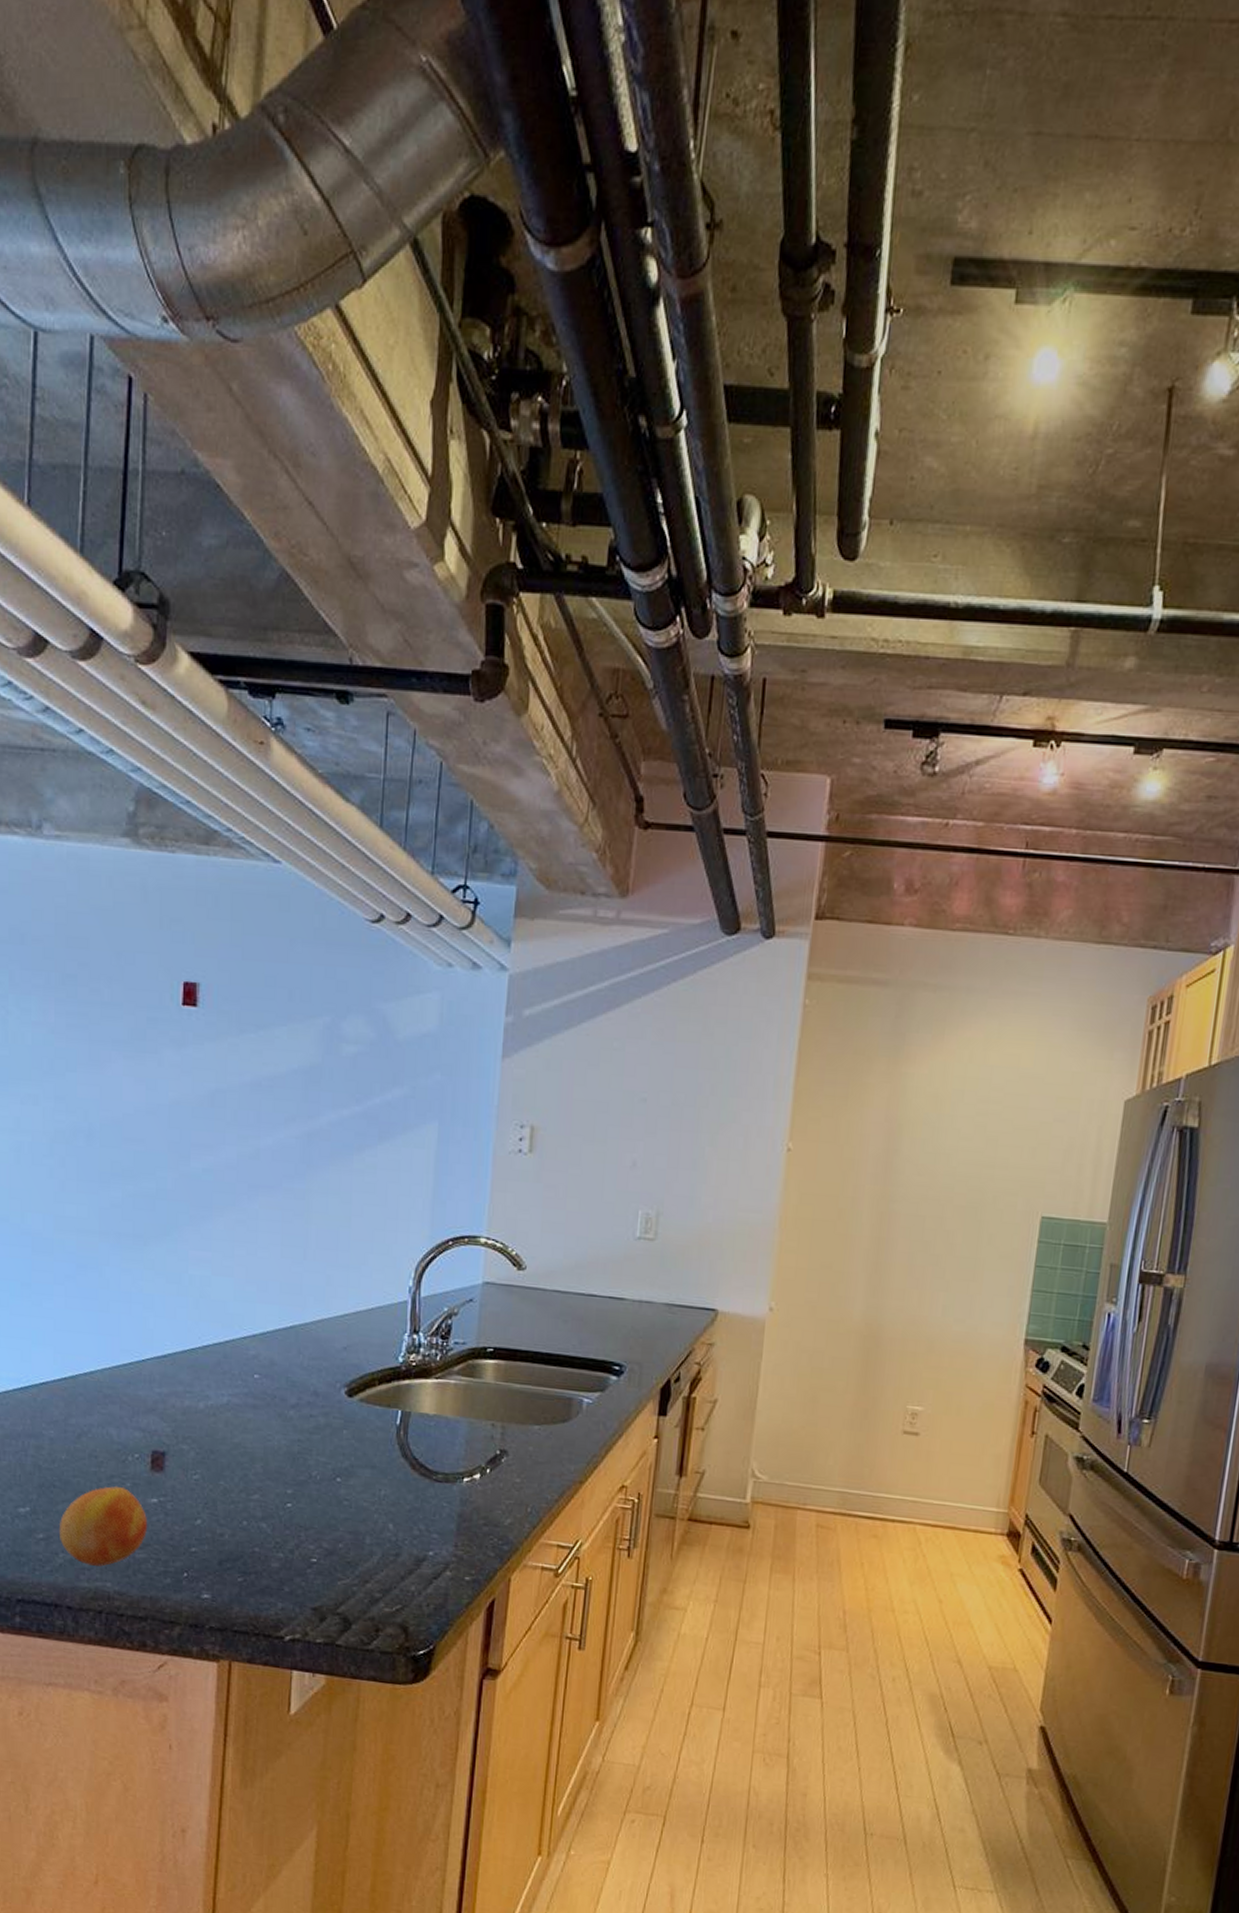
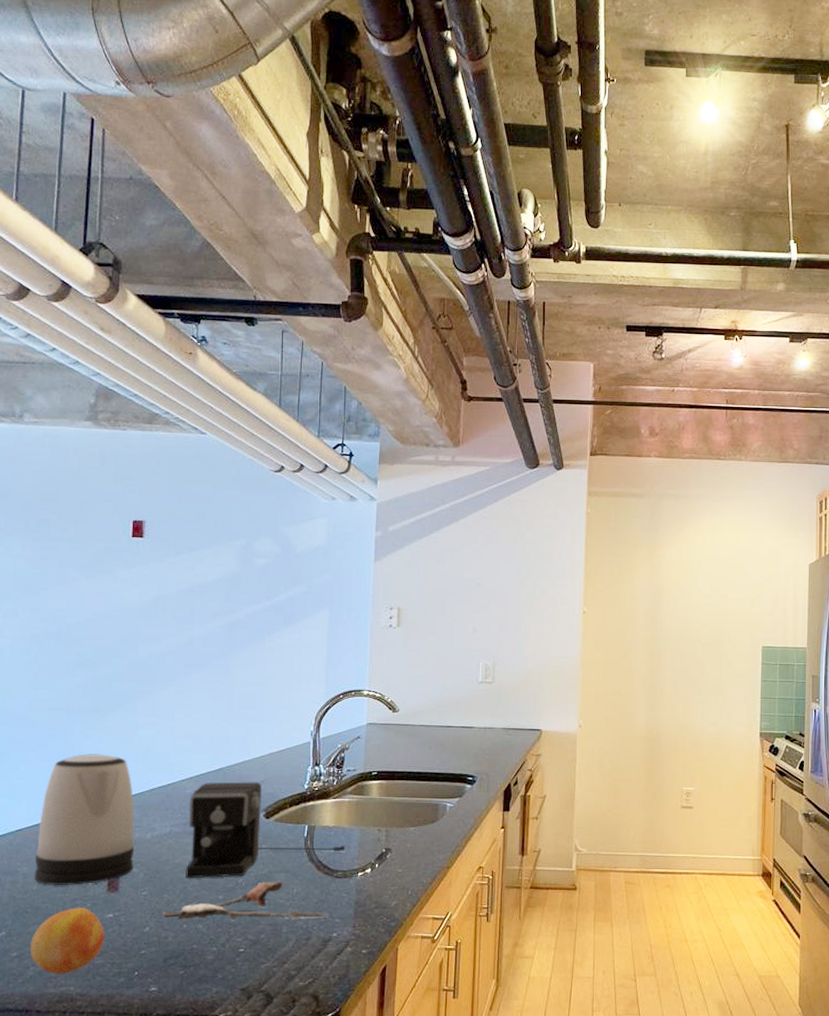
kettle: none [63,1293,184,1459] -> present [34,754,134,886]
spoon: none [217,1478,422,1531] -> present [162,881,327,920]
coffee maker: none [246,1343,449,1467] -> present [186,782,346,879]

